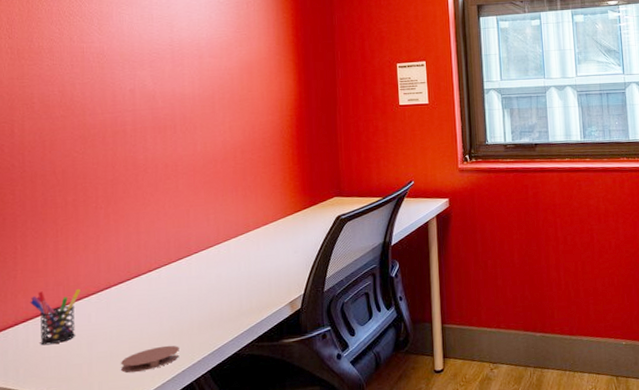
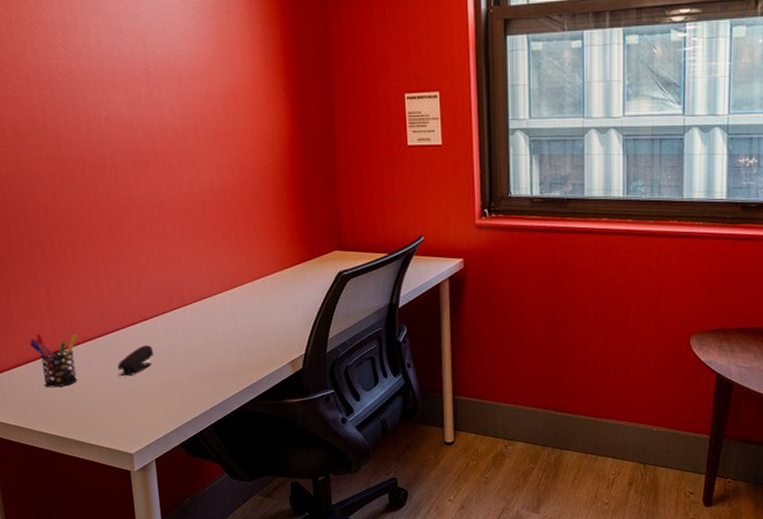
stapler: none [117,295,156,329] -> present [118,345,154,377]
coaster: present [121,345,180,373] -> none [124,396,182,421]

